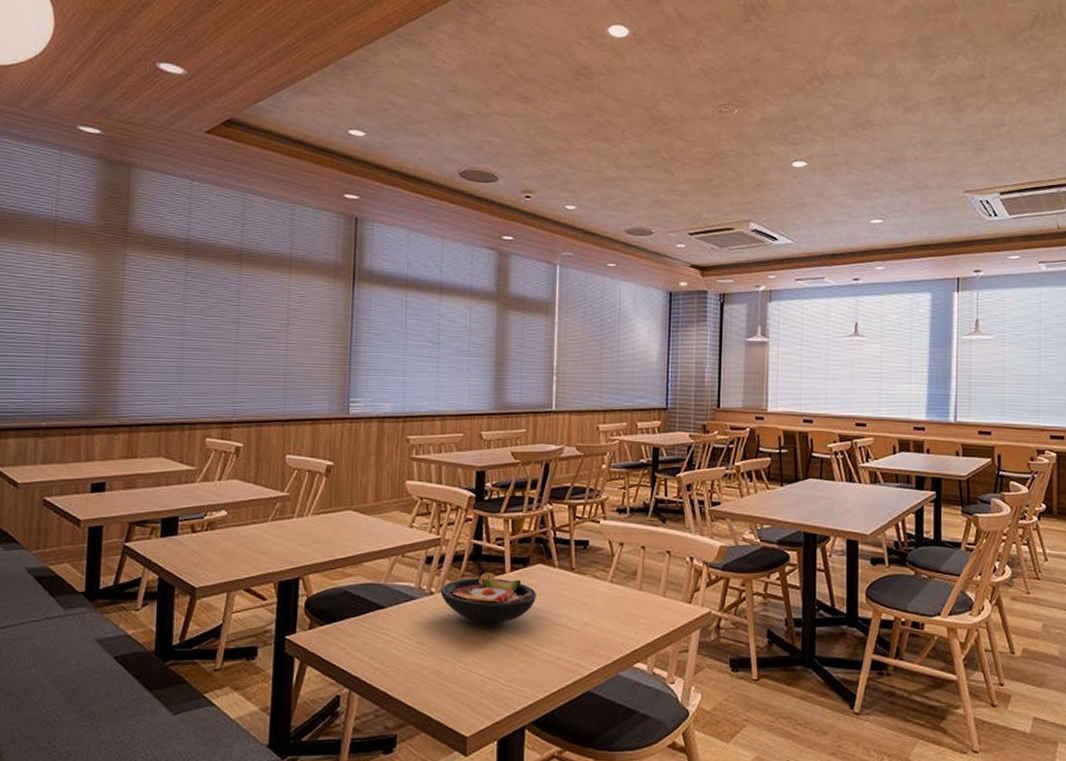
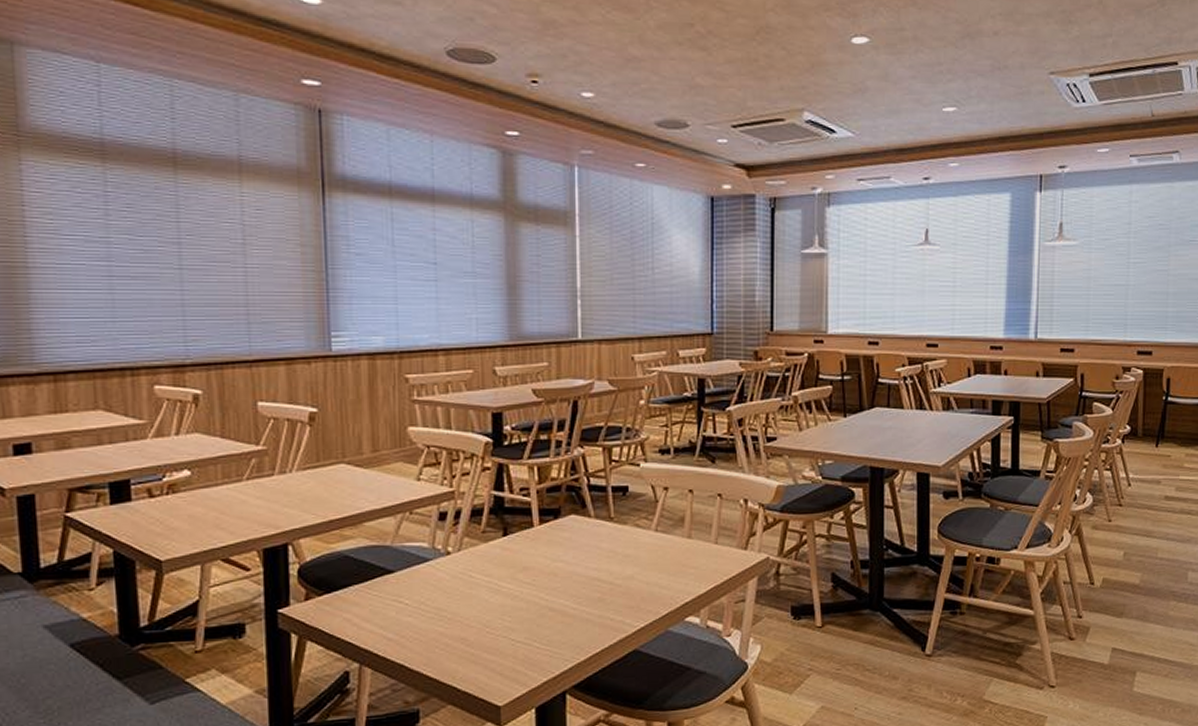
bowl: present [440,572,536,623] -> none [458,526,571,583]

